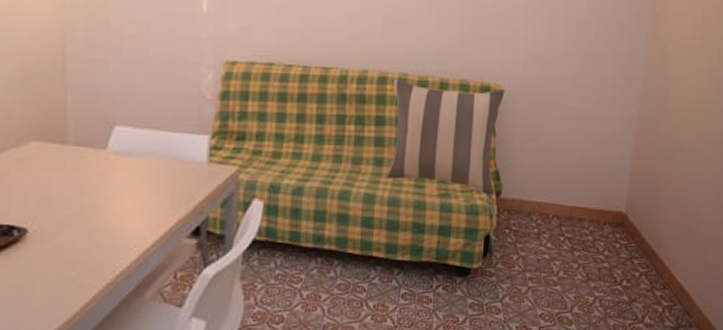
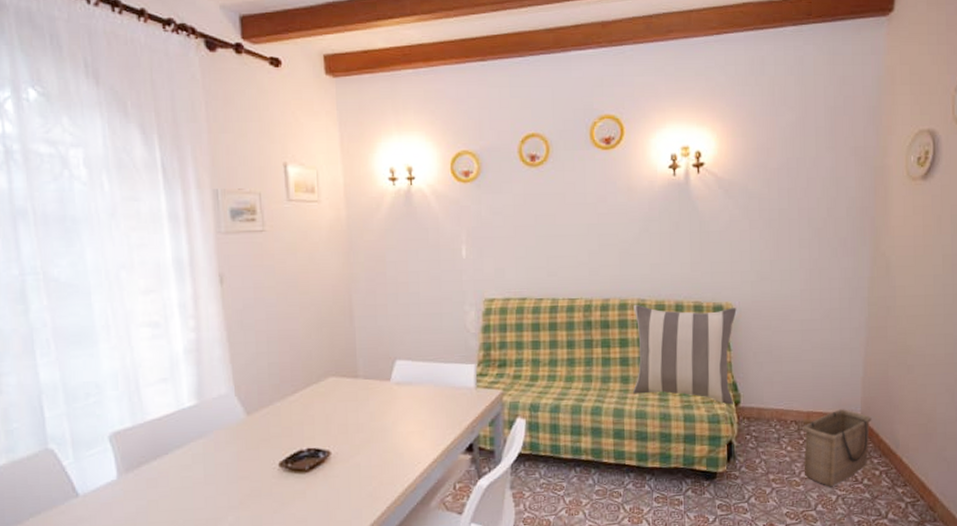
basket: none [563,205,636,287] -> present [804,409,872,486]

